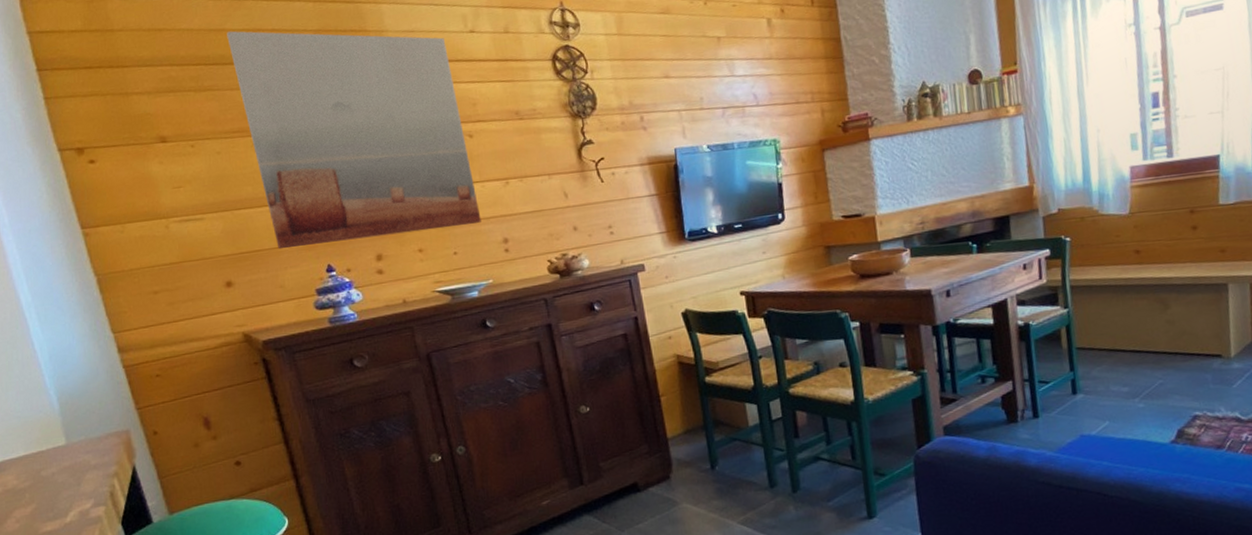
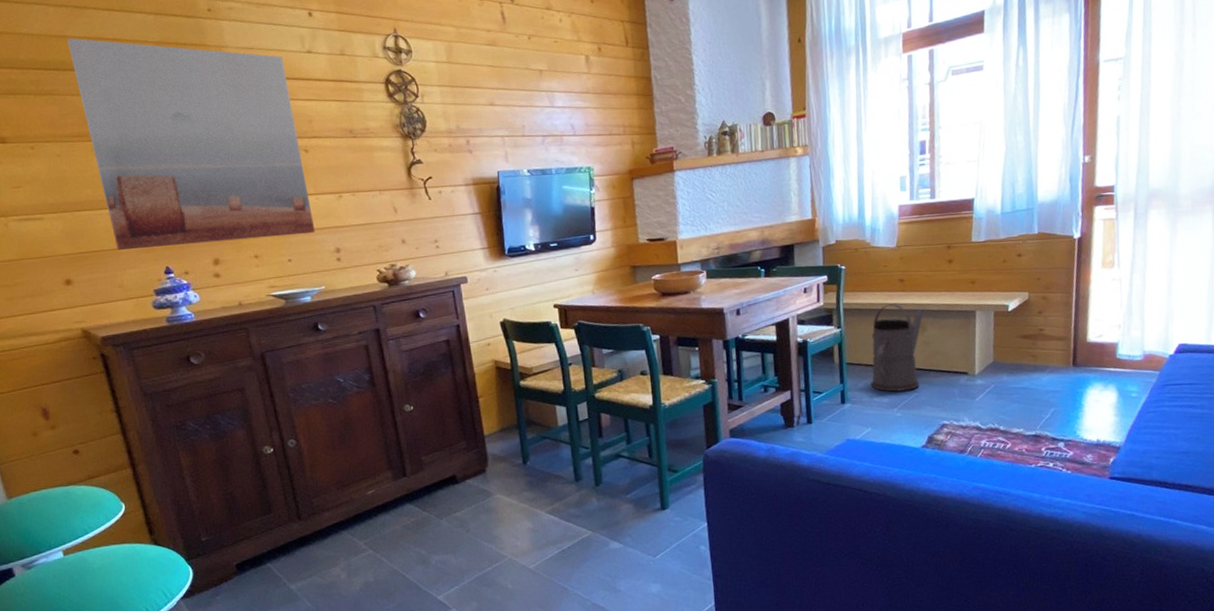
watering can: none [1105,277,1167,380] -> present [871,303,925,392]

